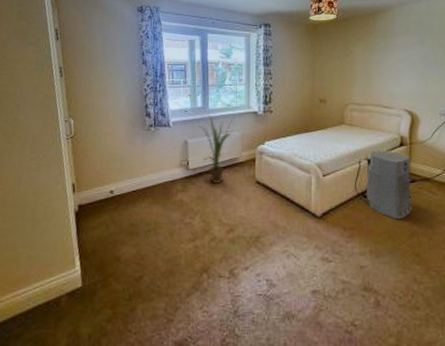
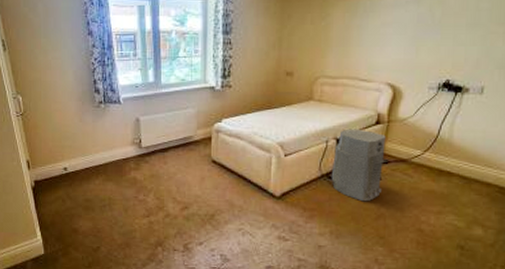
house plant: present [198,113,236,185] -> none [151,89,191,163]

